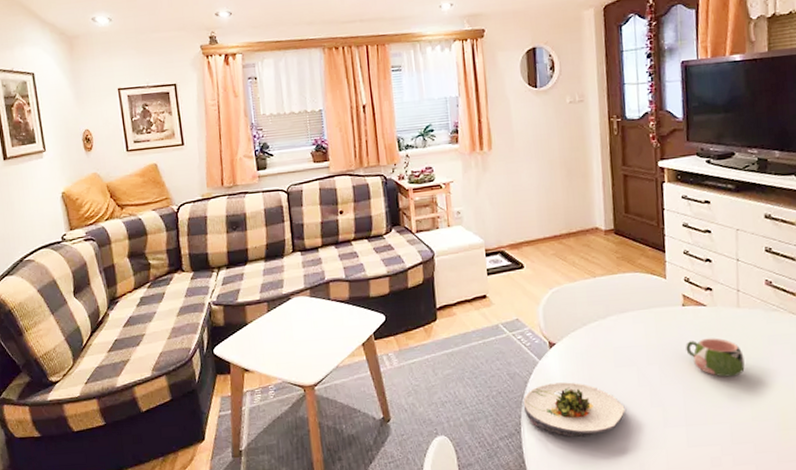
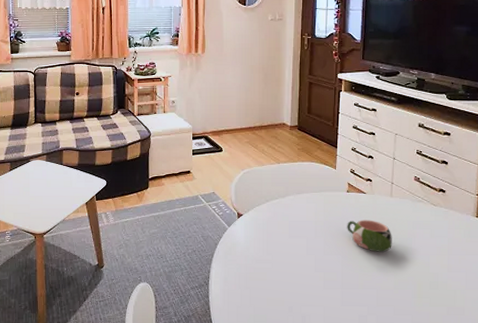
salad plate: present [523,382,625,438] -> none [212,247,294,292]

